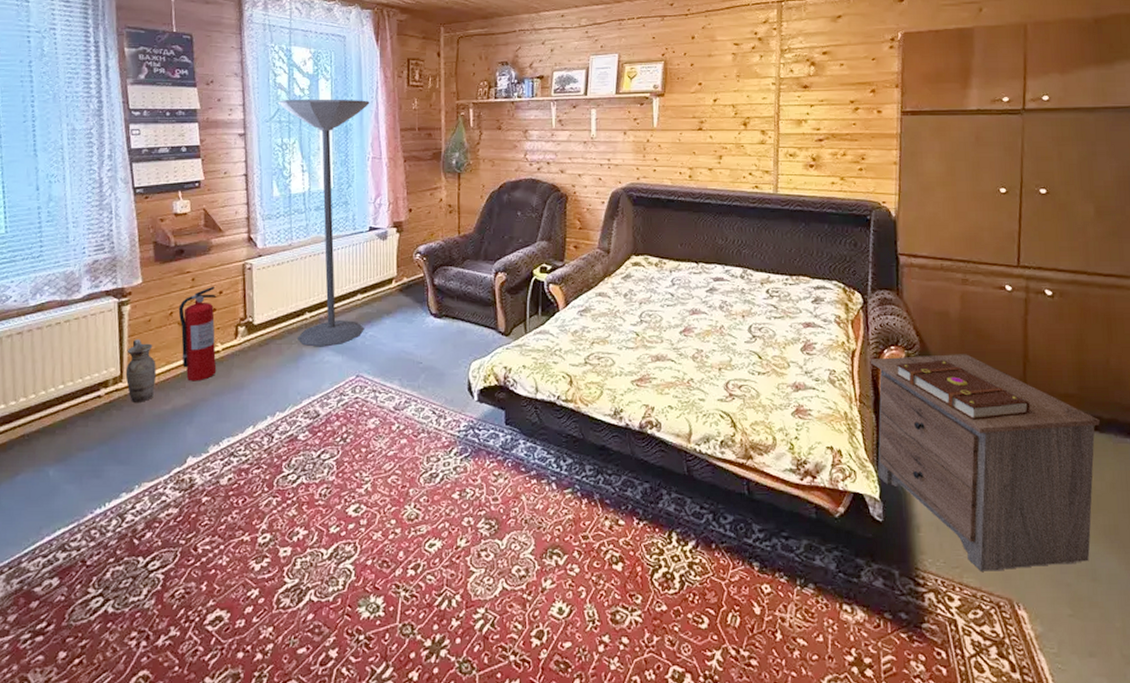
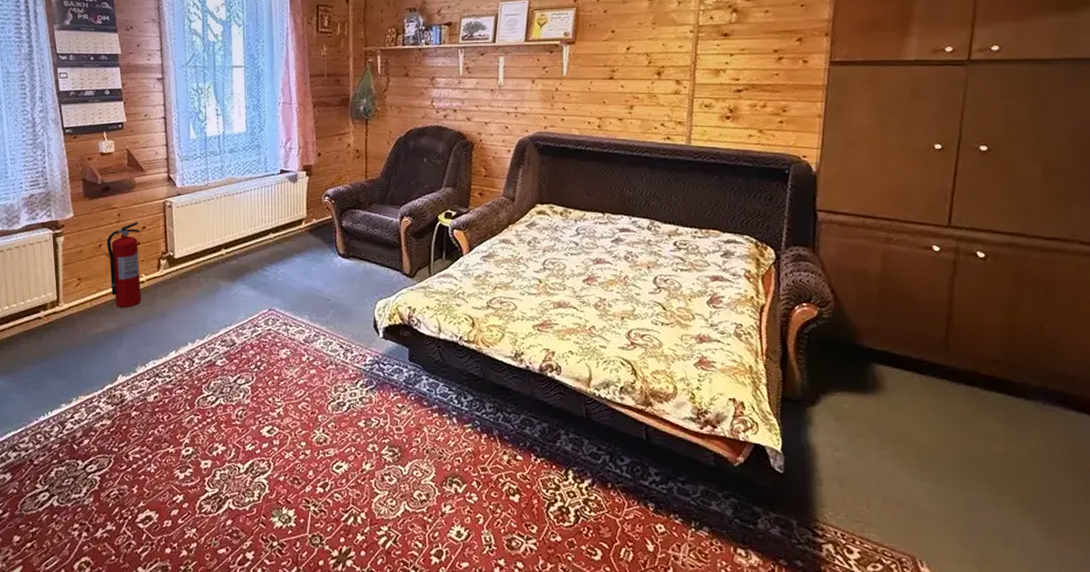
ceramic jug: present [125,339,156,402] -> none [61,268,88,325]
floor lamp: present [277,99,370,347] -> none [193,44,280,282]
nightstand: present [871,354,1100,571] -> none [780,313,1027,529]
book: present [896,359,1031,420] -> none [806,318,951,380]

